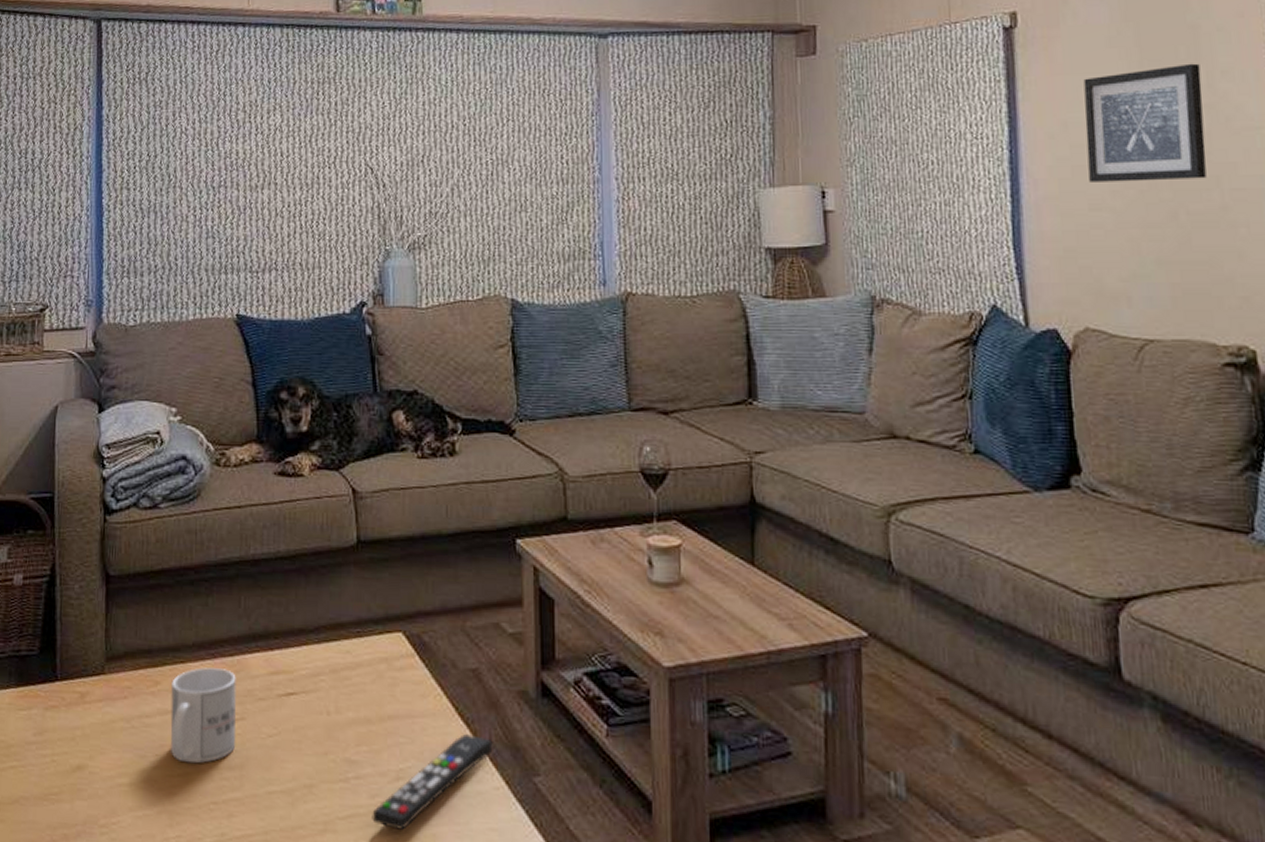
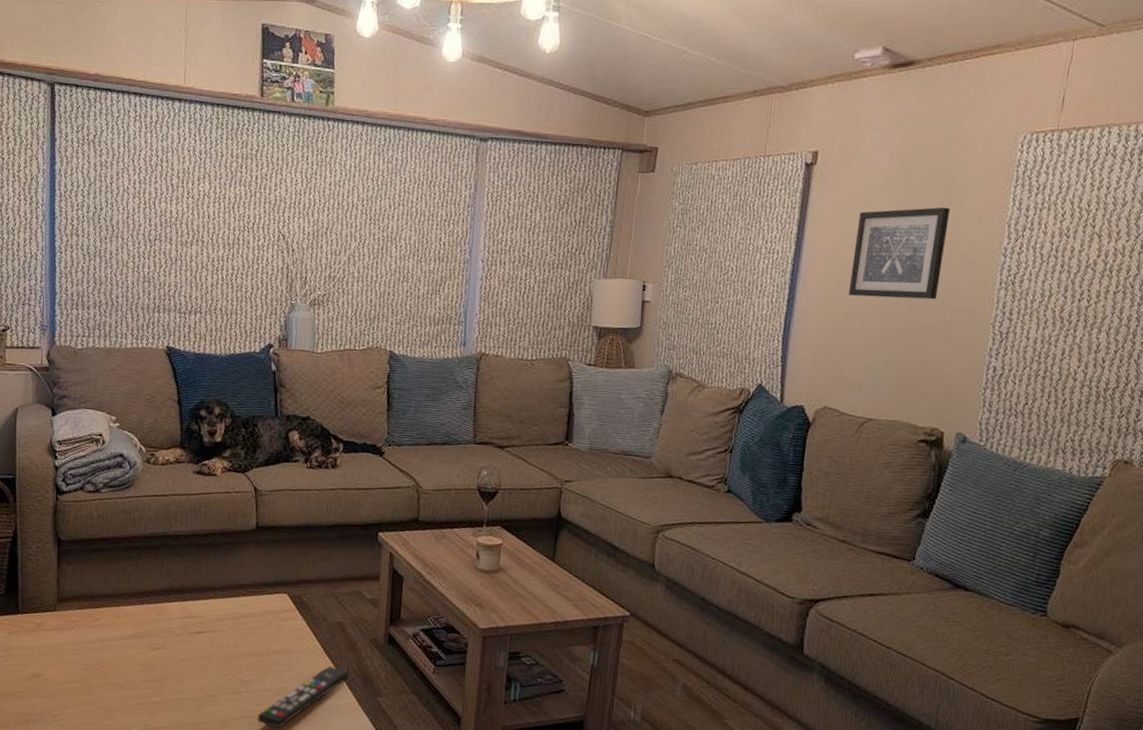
mug: present [170,667,236,764] -> none [106,610,159,677]

